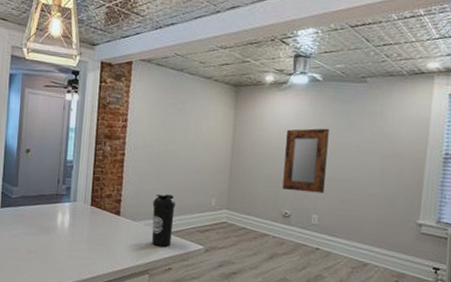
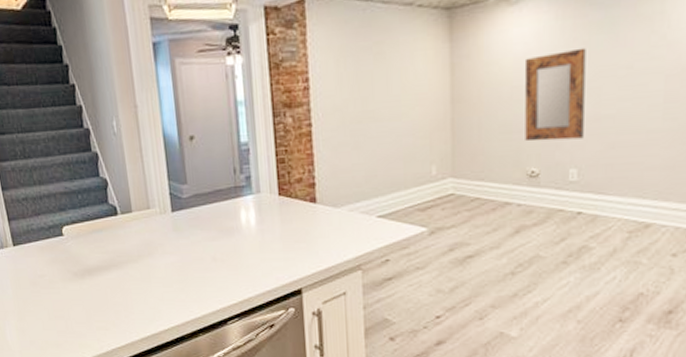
water bottle: present [151,194,175,247] -> none [355,168,385,234]

